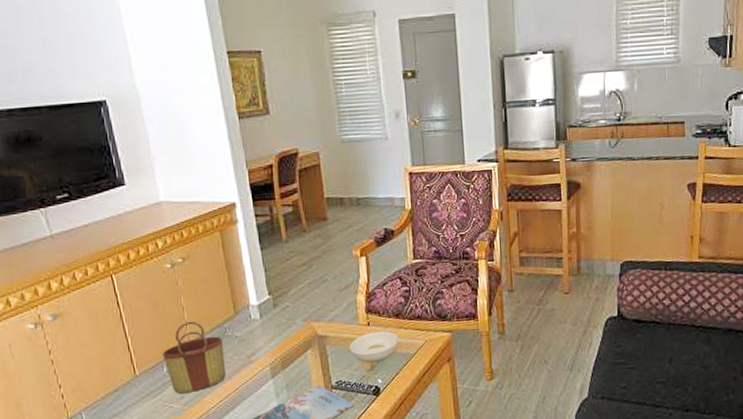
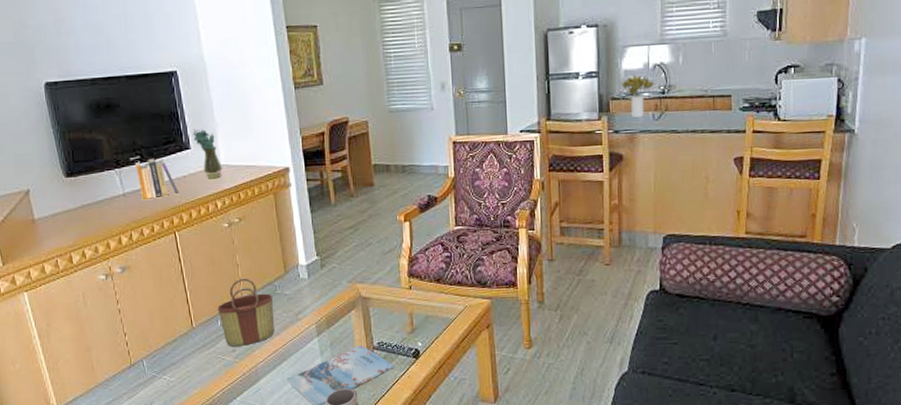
books: none [63,196,115,242] -> present [135,158,179,201]
vase: none [127,163,162,217] -> present [193,128,222,179]
bowl: present [349,330,399,363] -> none [391,295,439,326]
flower bouquet: none [578,101,613,147] -> present [621,74,657,119]

